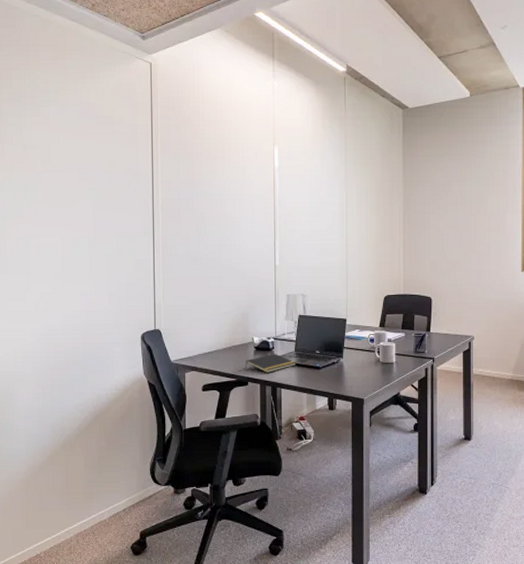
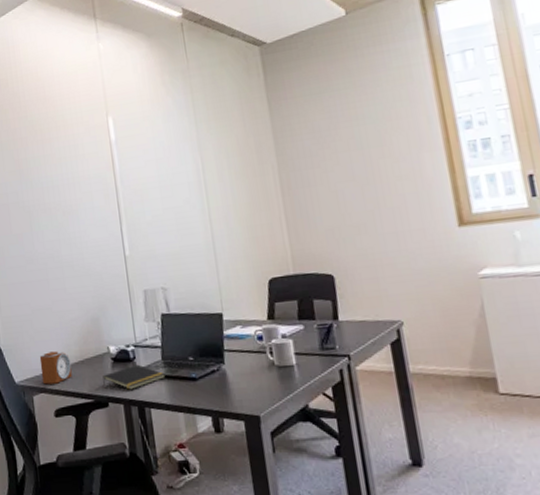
alarm clock: none [194,338,220,364] -> present [39,351,72,385]

